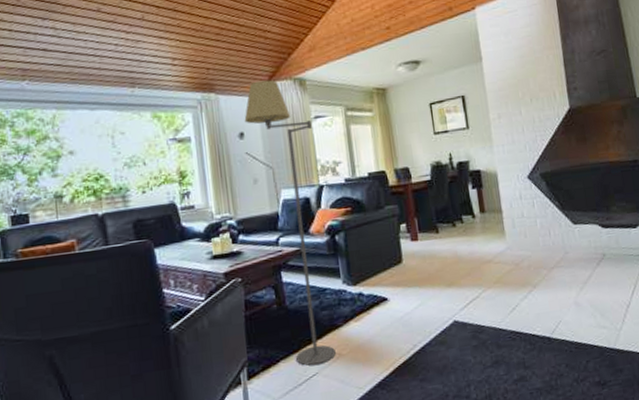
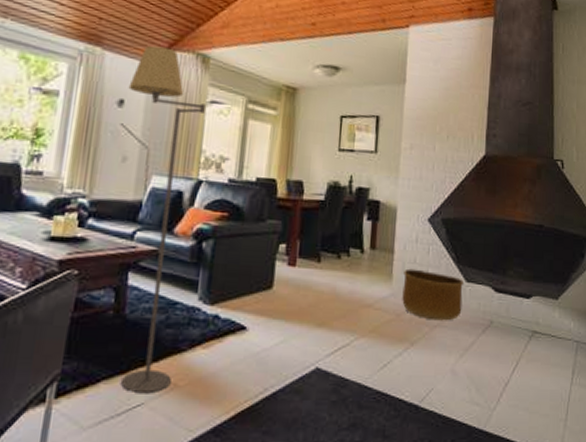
basket: none [514,221,575,264] -> present [402,268,463,321]

